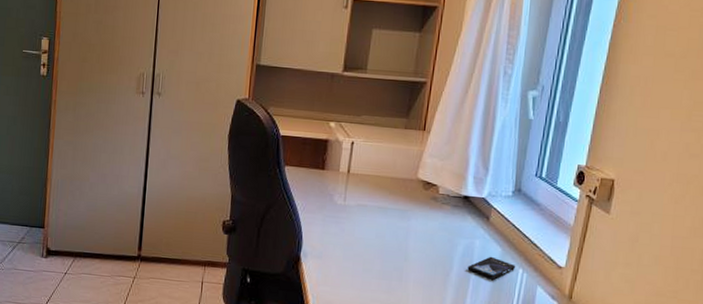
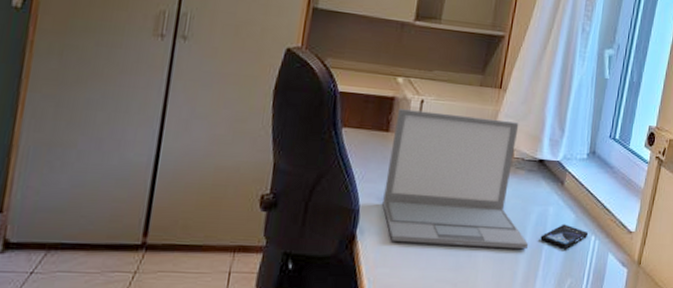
laptop: none [322,150,457,278] -> present [382,109,529,250]

